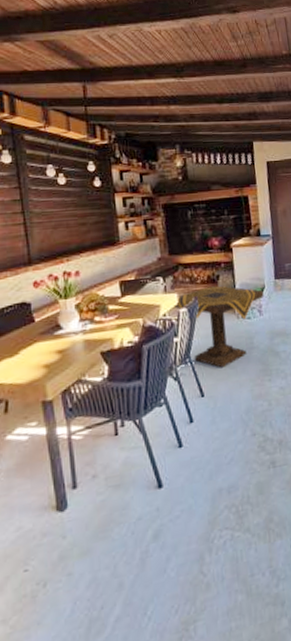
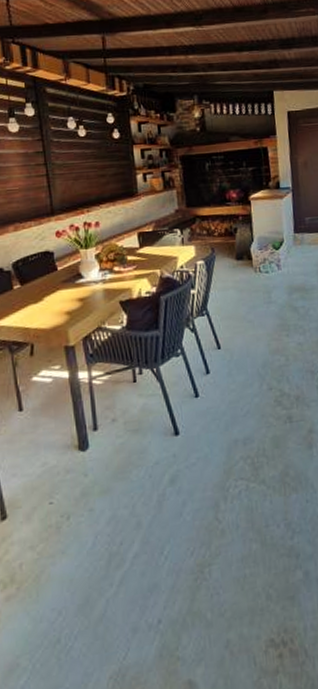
side table: present [174,286,264,368] -> none [191,239,283,321]

